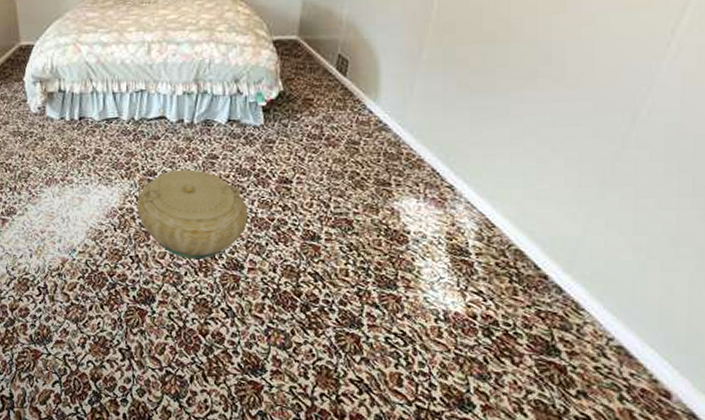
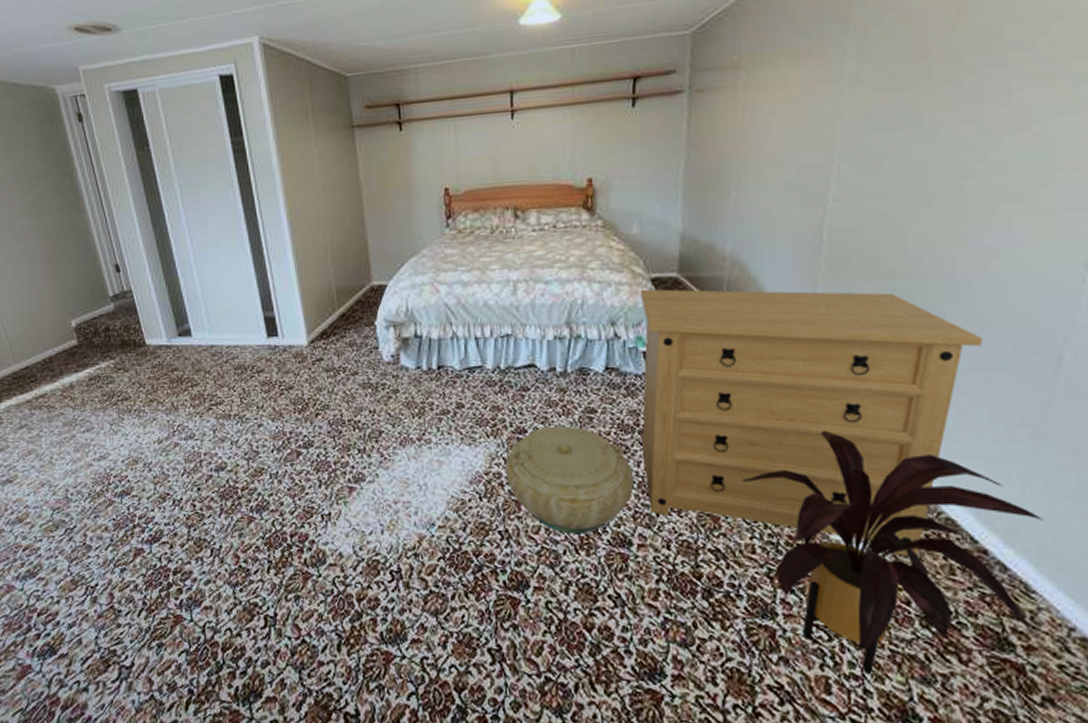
dresser: none [257,50,569,280] -> present [639,289,983,557]
house plant: none [341,175,599,372] -> present [741,430,1043,674]

